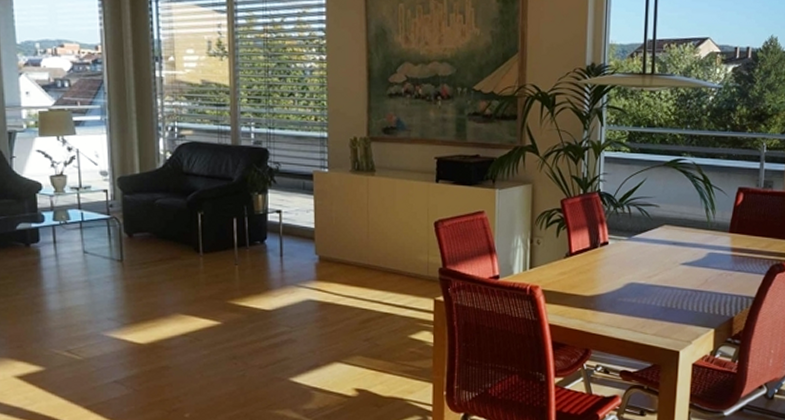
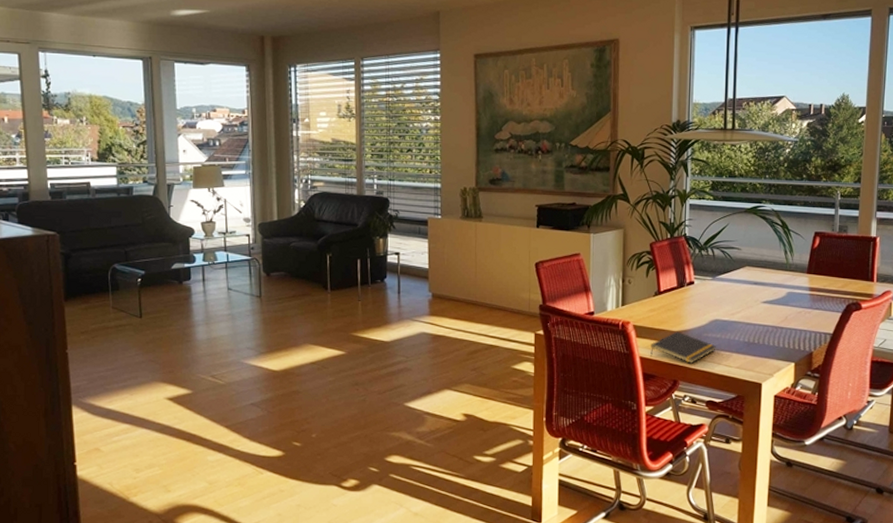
notepad: none [561,296,631,331] -> present [650,331,716,364]

